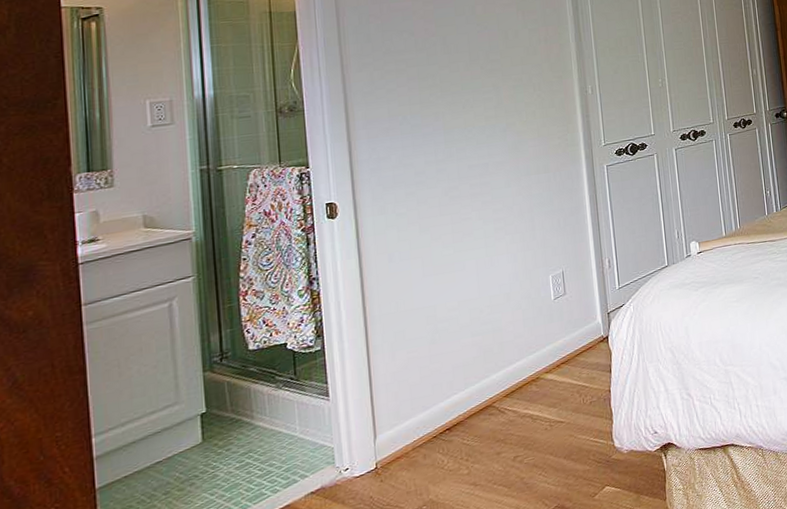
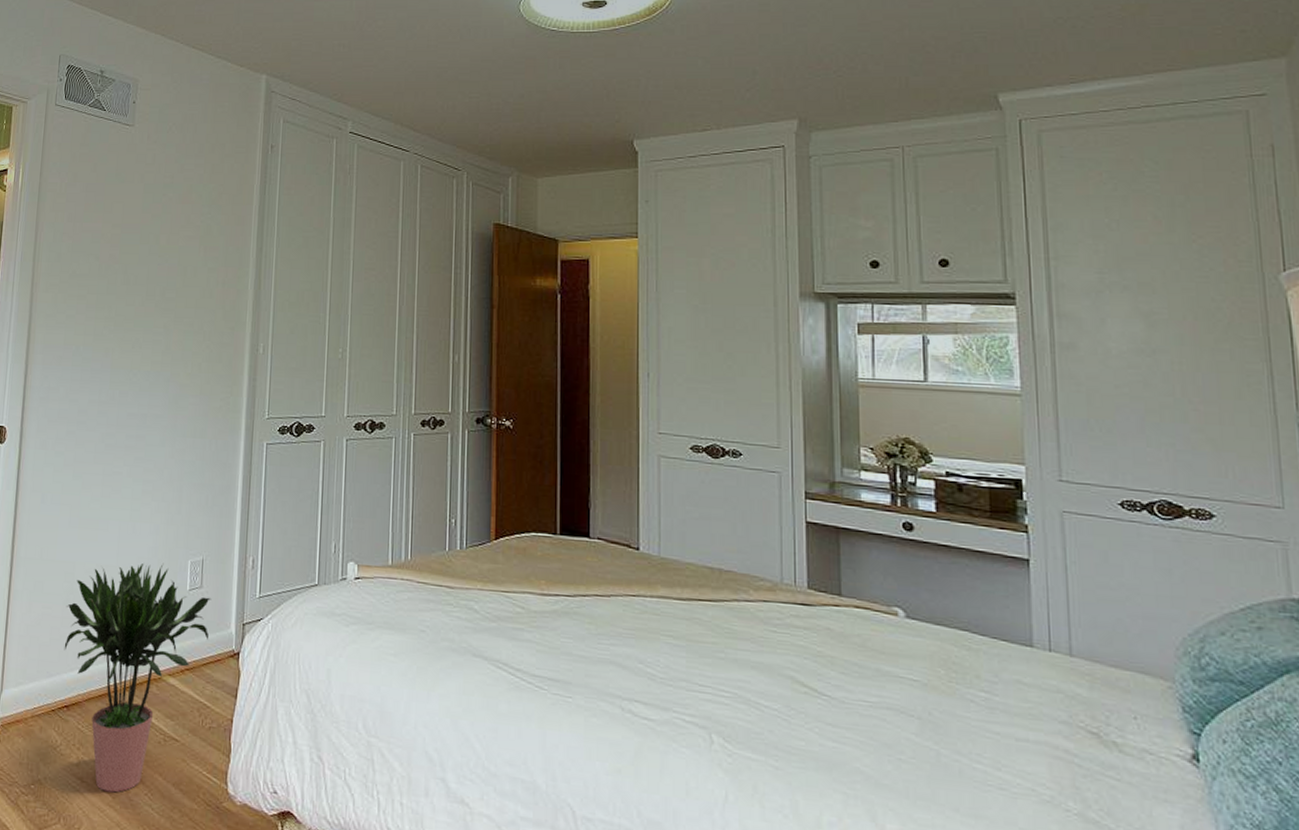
potted plant: none [432,283,578,486] -> present [64,563,212,793]

